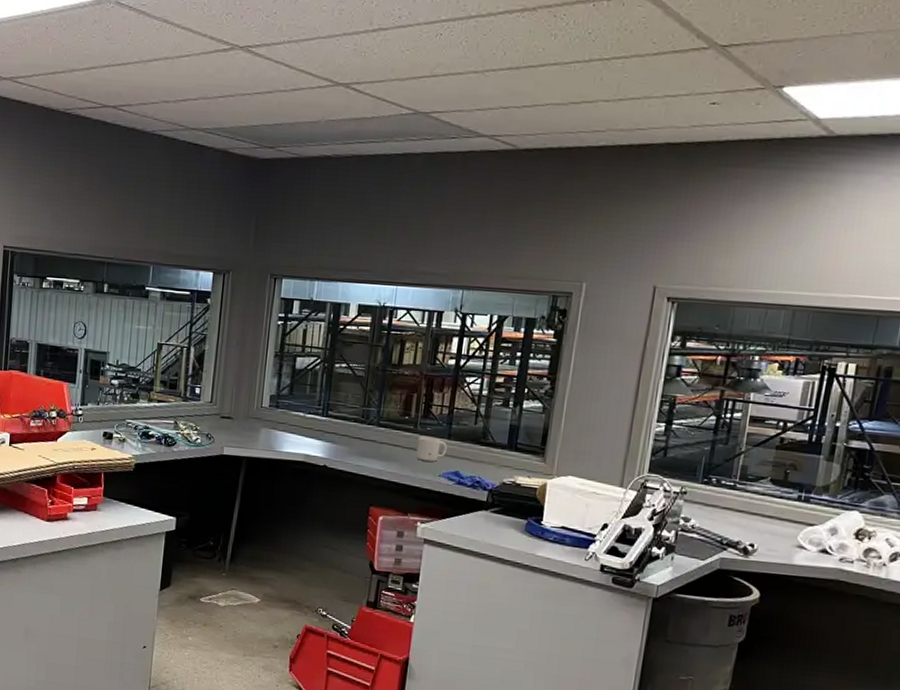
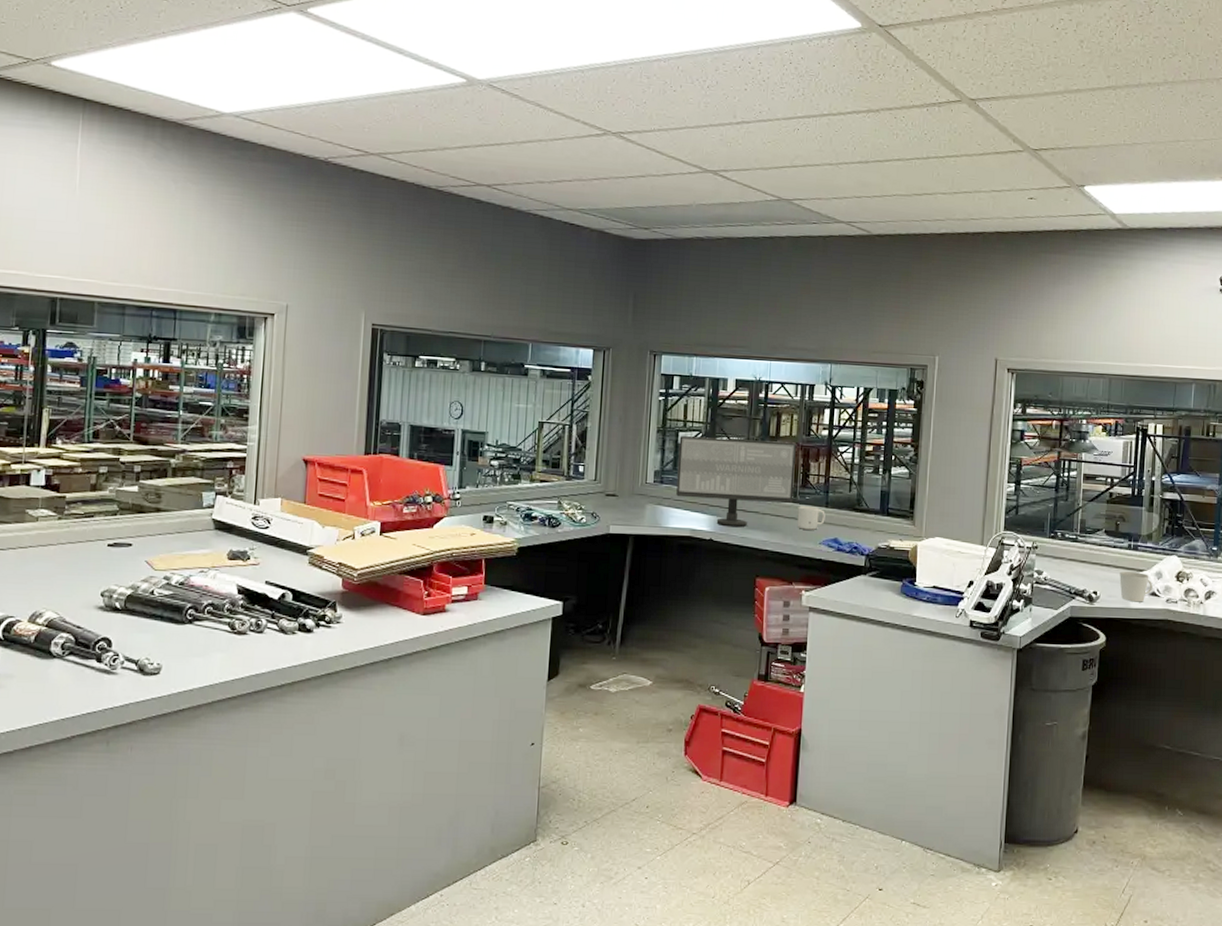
computer monitor: none [291,361,420,456] -> present [676,436,796,528]
cup: none [783,524,825,560] -> present [1119,571,1153,602]

